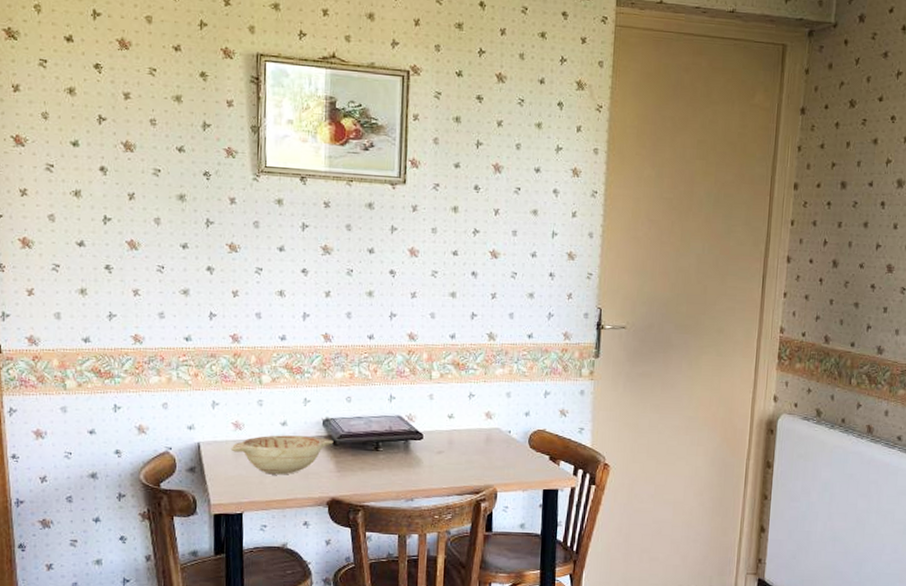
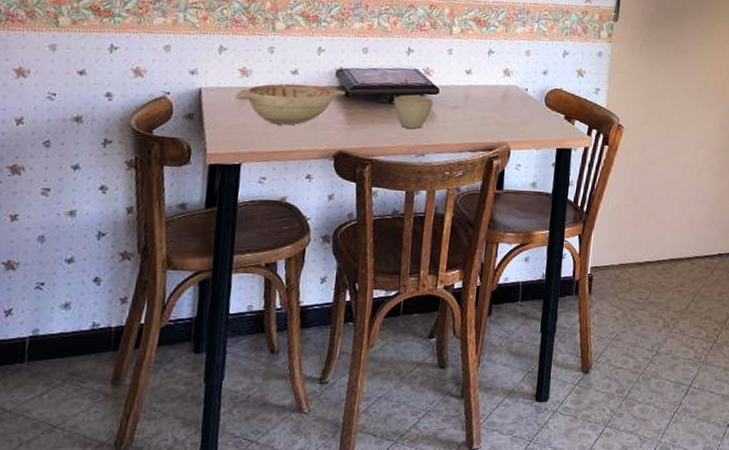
cup: none [380,442,418,474] -> present [394,95,433,129]

